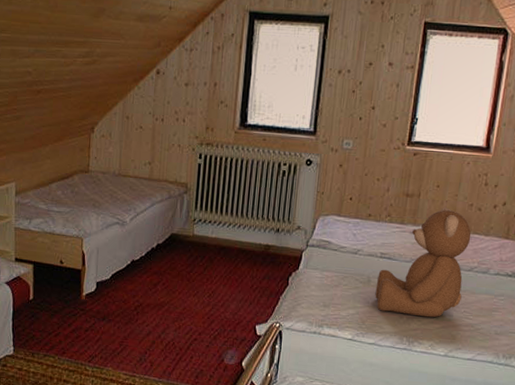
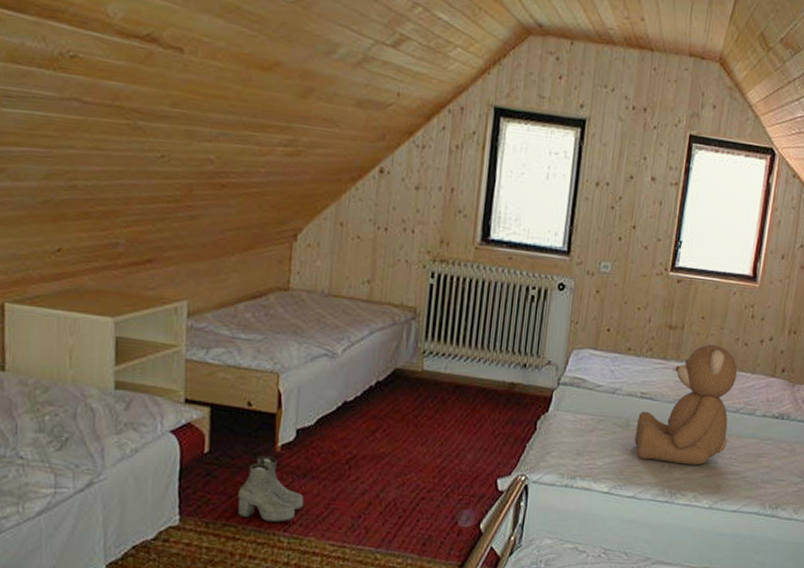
boots: none [54,302,104,355] -> present [237,455,304,522]

